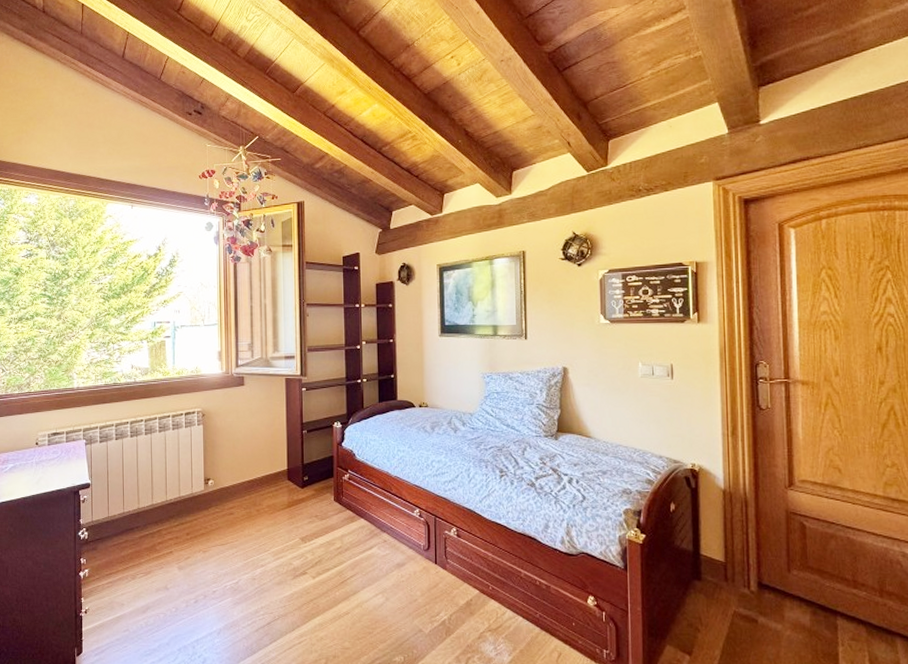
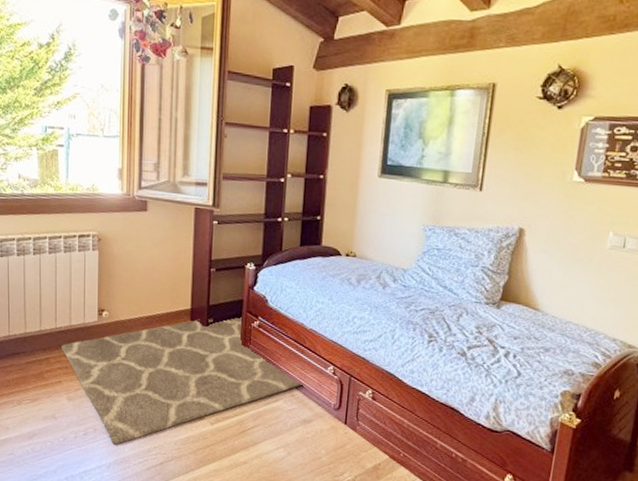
rug: none [172,472,392,608] -> present [62,317,302,444]

